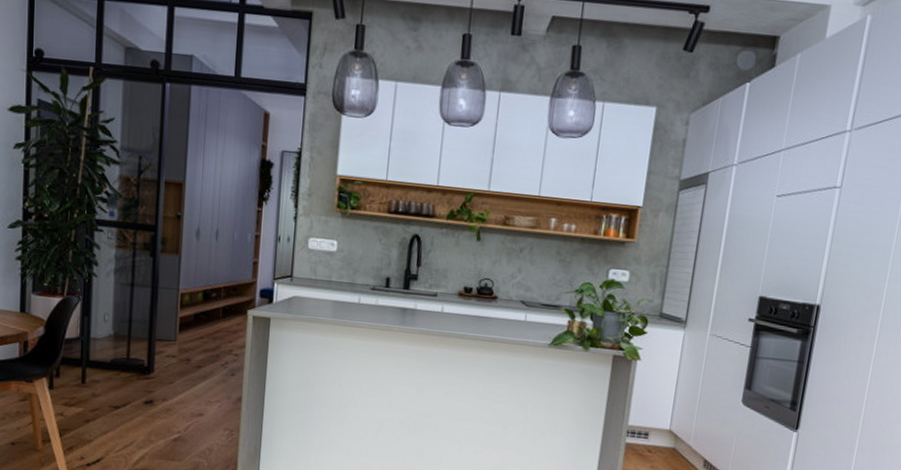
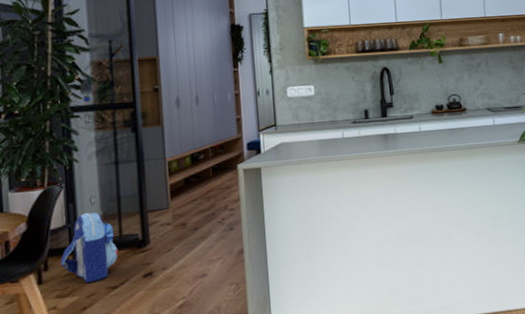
backpack: none [71,328,124,398] -> present [61,212,119,283]

